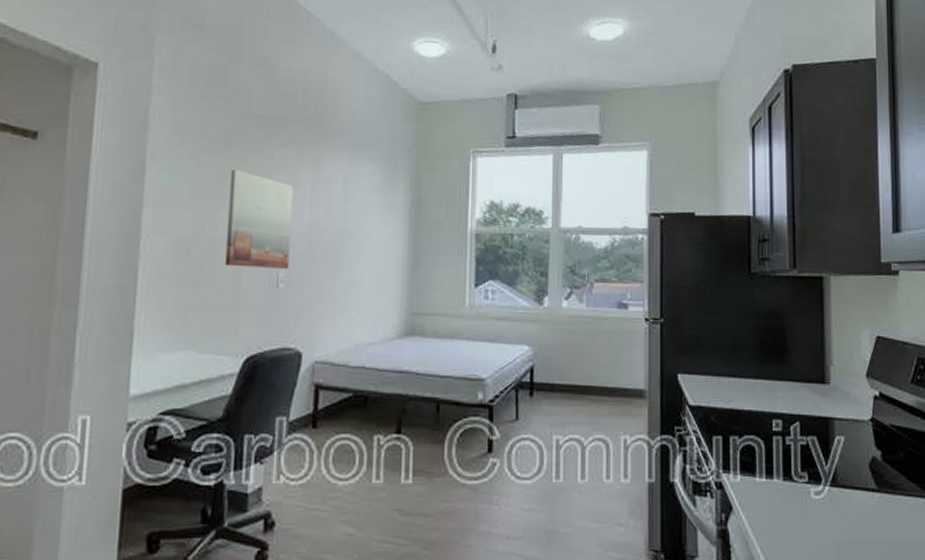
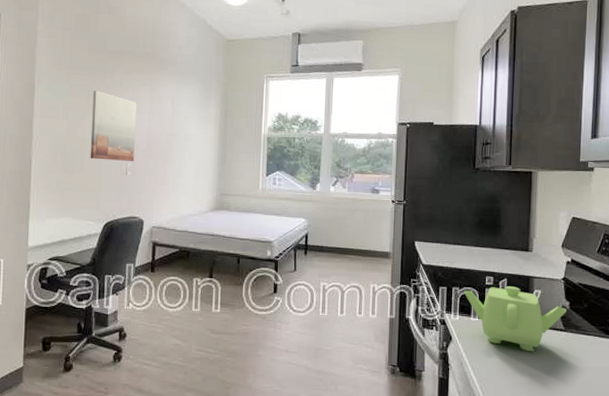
teapot: none [745,432,878,523] -> present [464,286,567,352]

